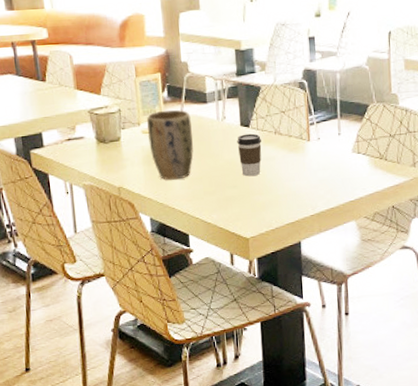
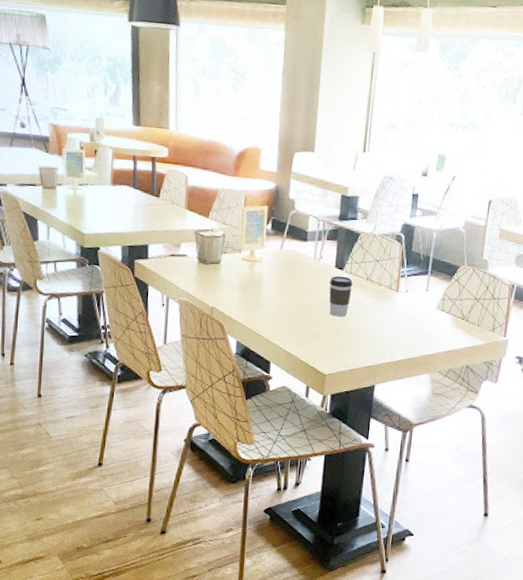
plant pot: present [147,109,194,180] -> none [246,241,290,309]

